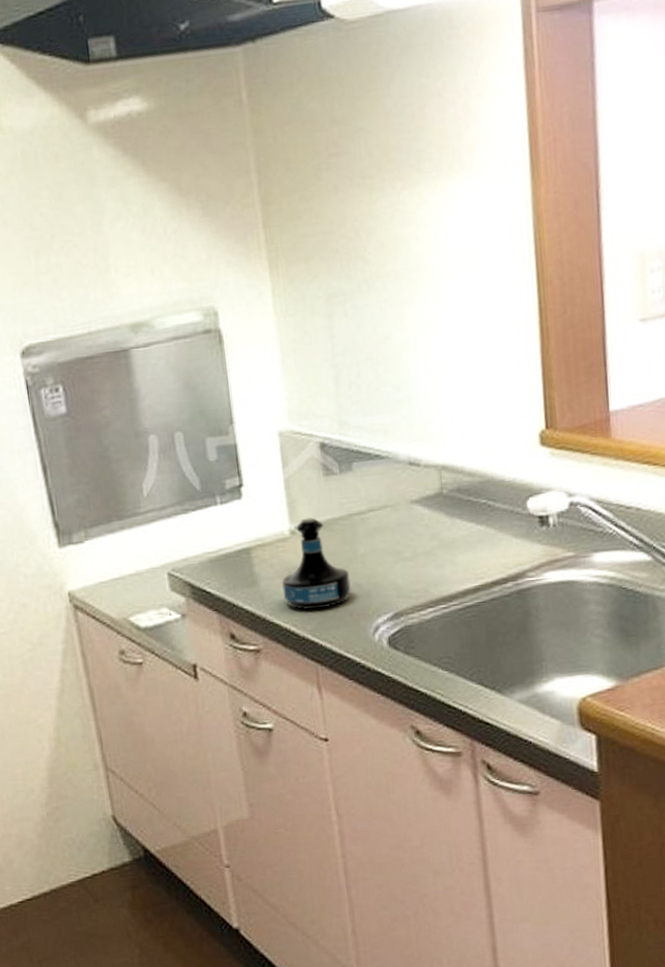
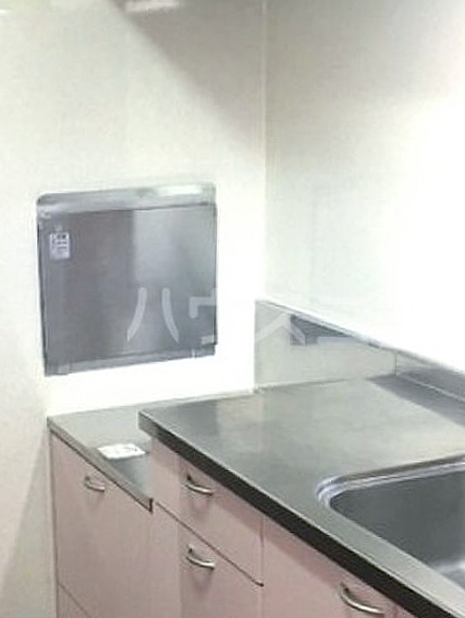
tequila bottle: present [282,517,352,610] -> none [240,380,303,464]

